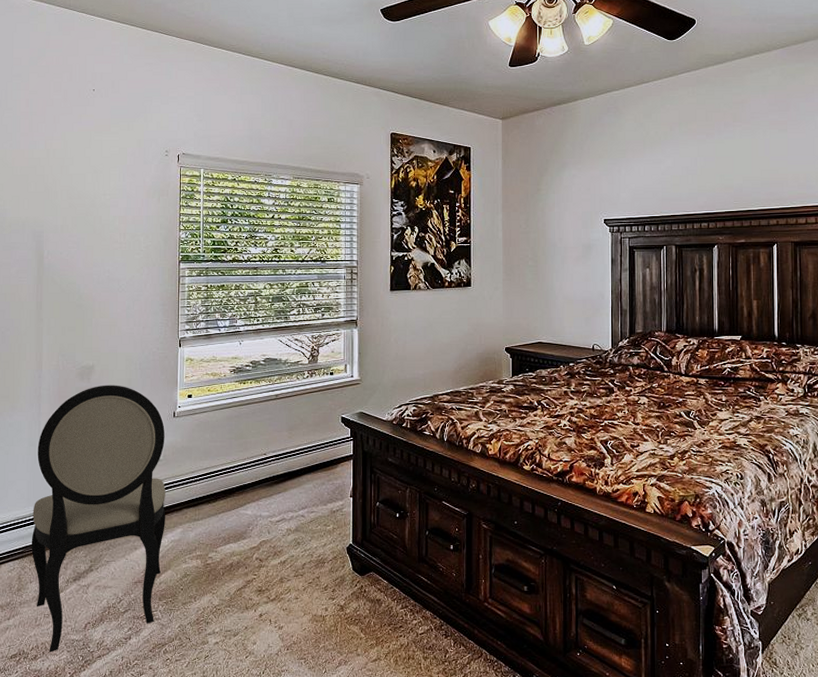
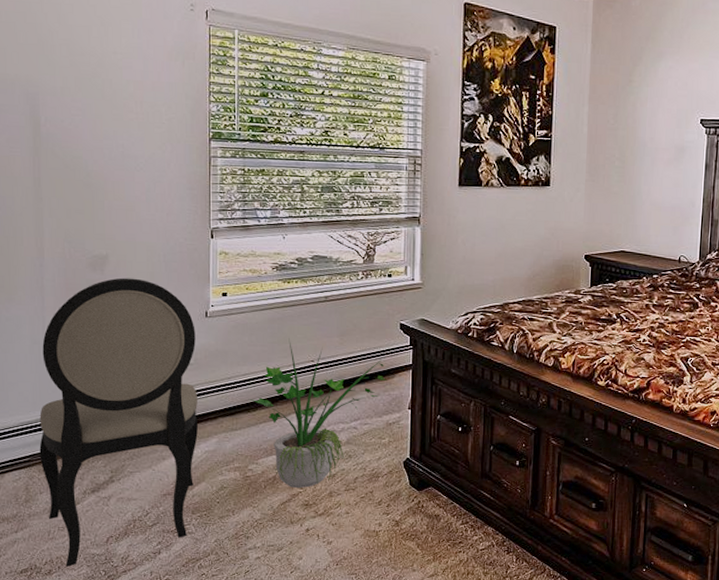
potted plant: none [211,434,331,575] -> present [250,338,387,489]

